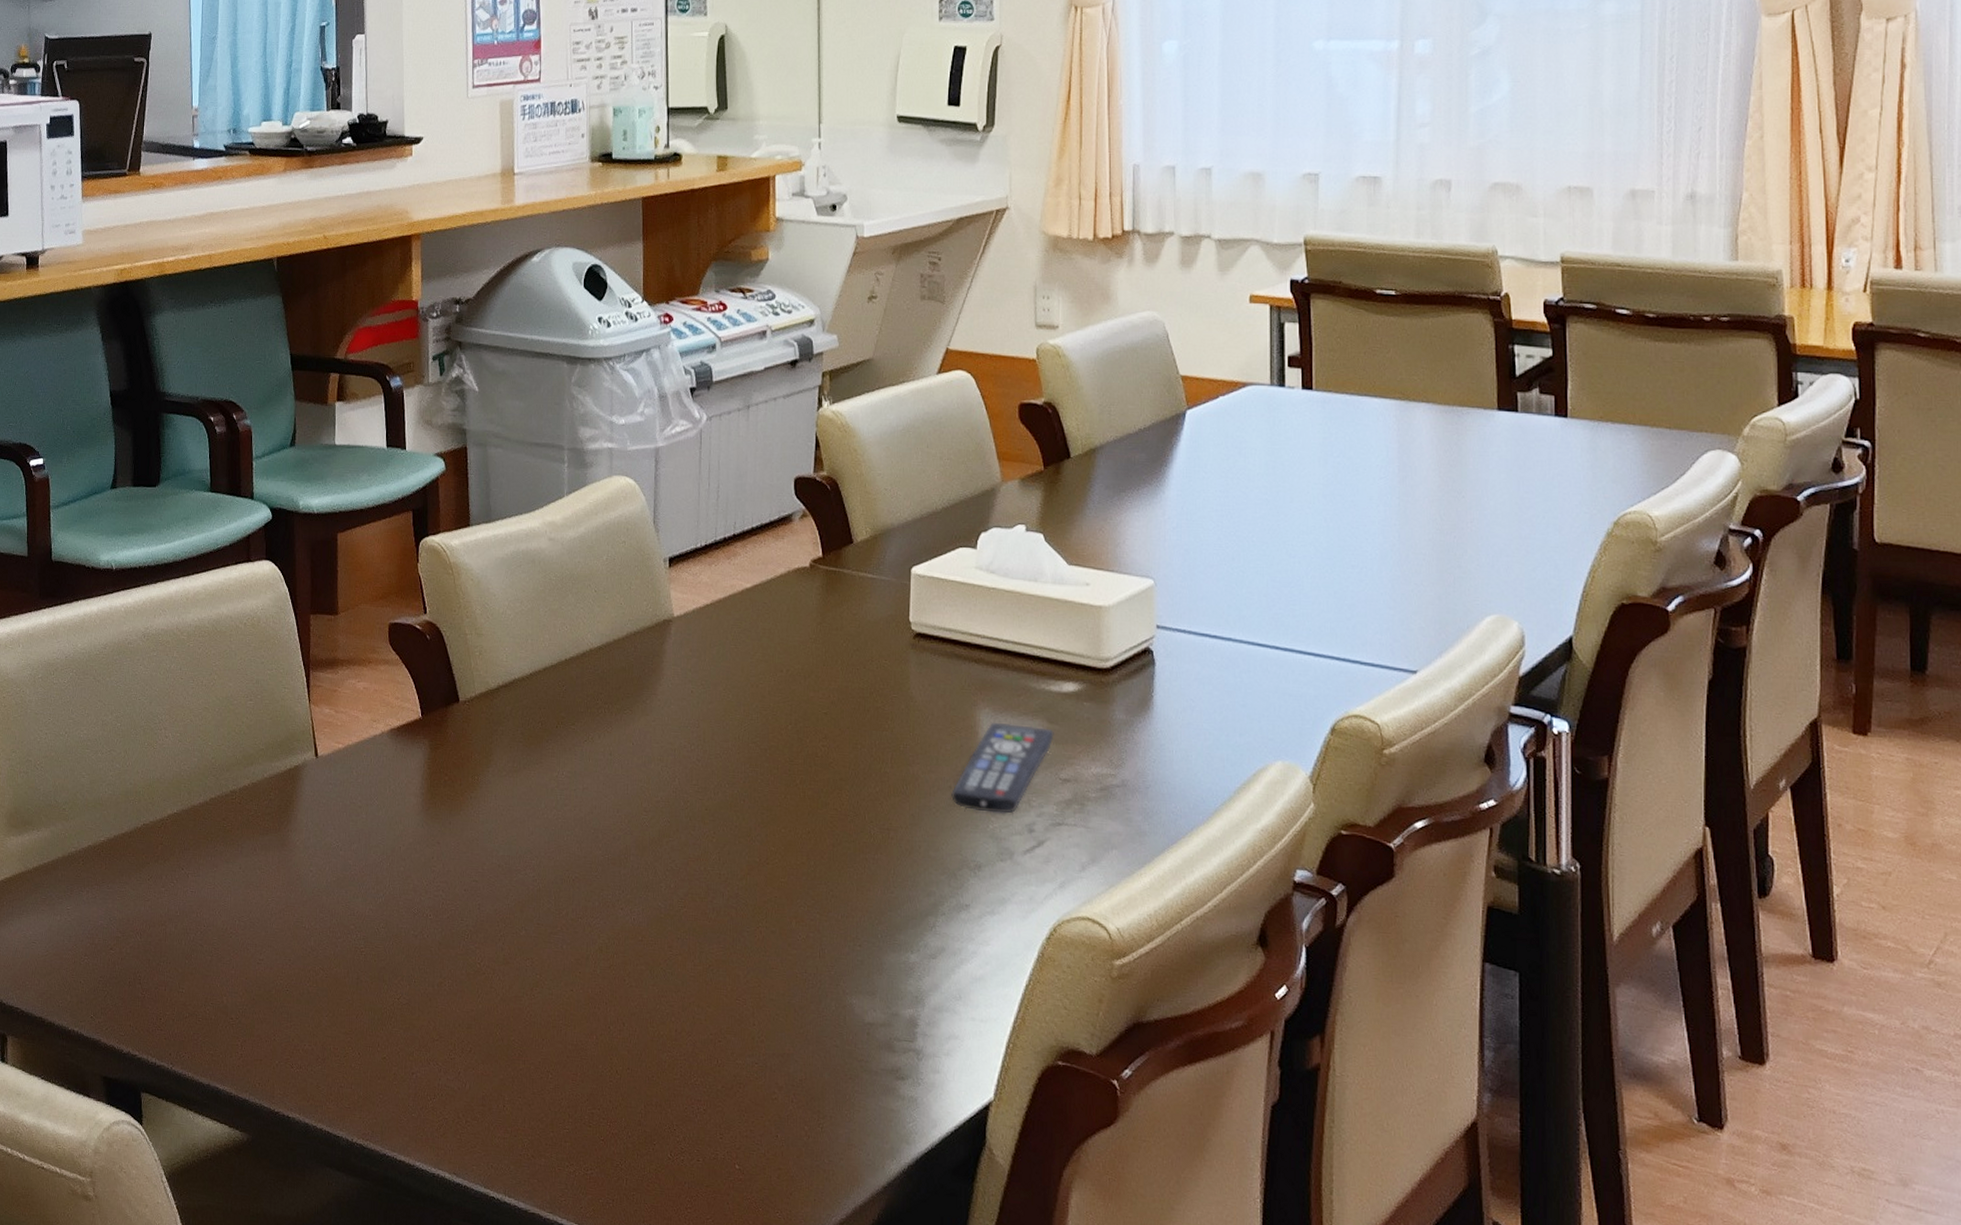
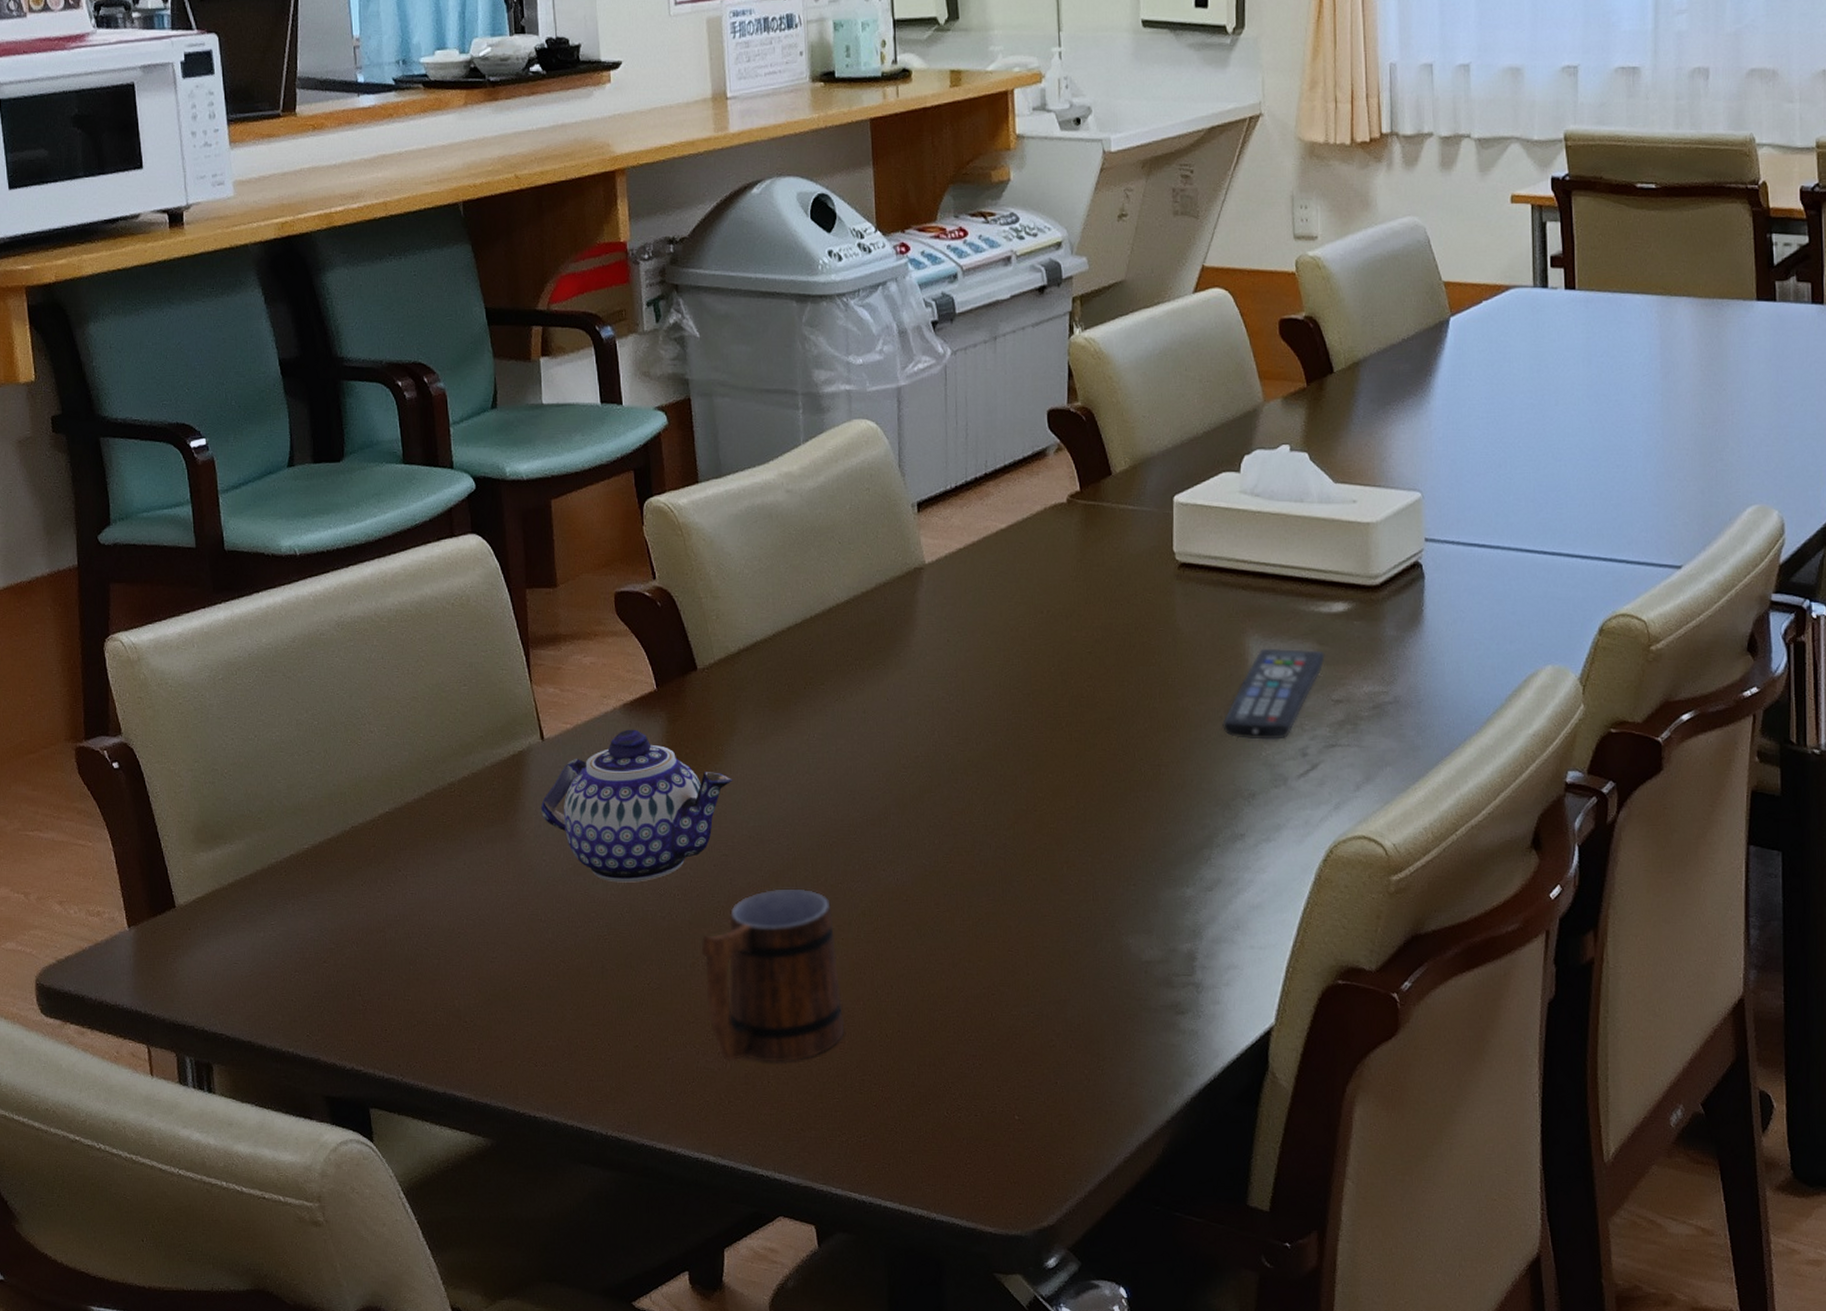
teapot: none [311,753,486,900] -> present [541,729,733,883]
mug: none [448,917,578,1088] -> present [701,888,845,1062]

